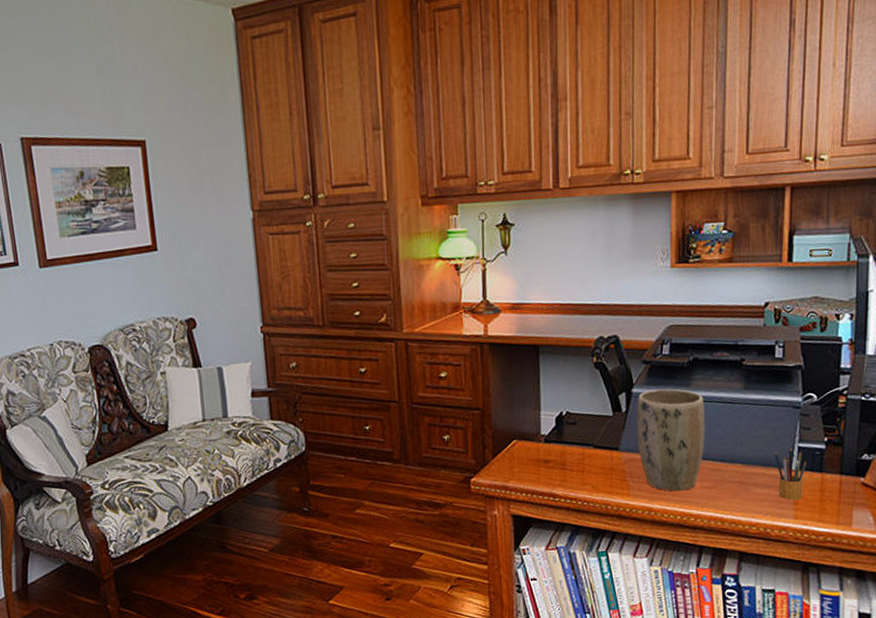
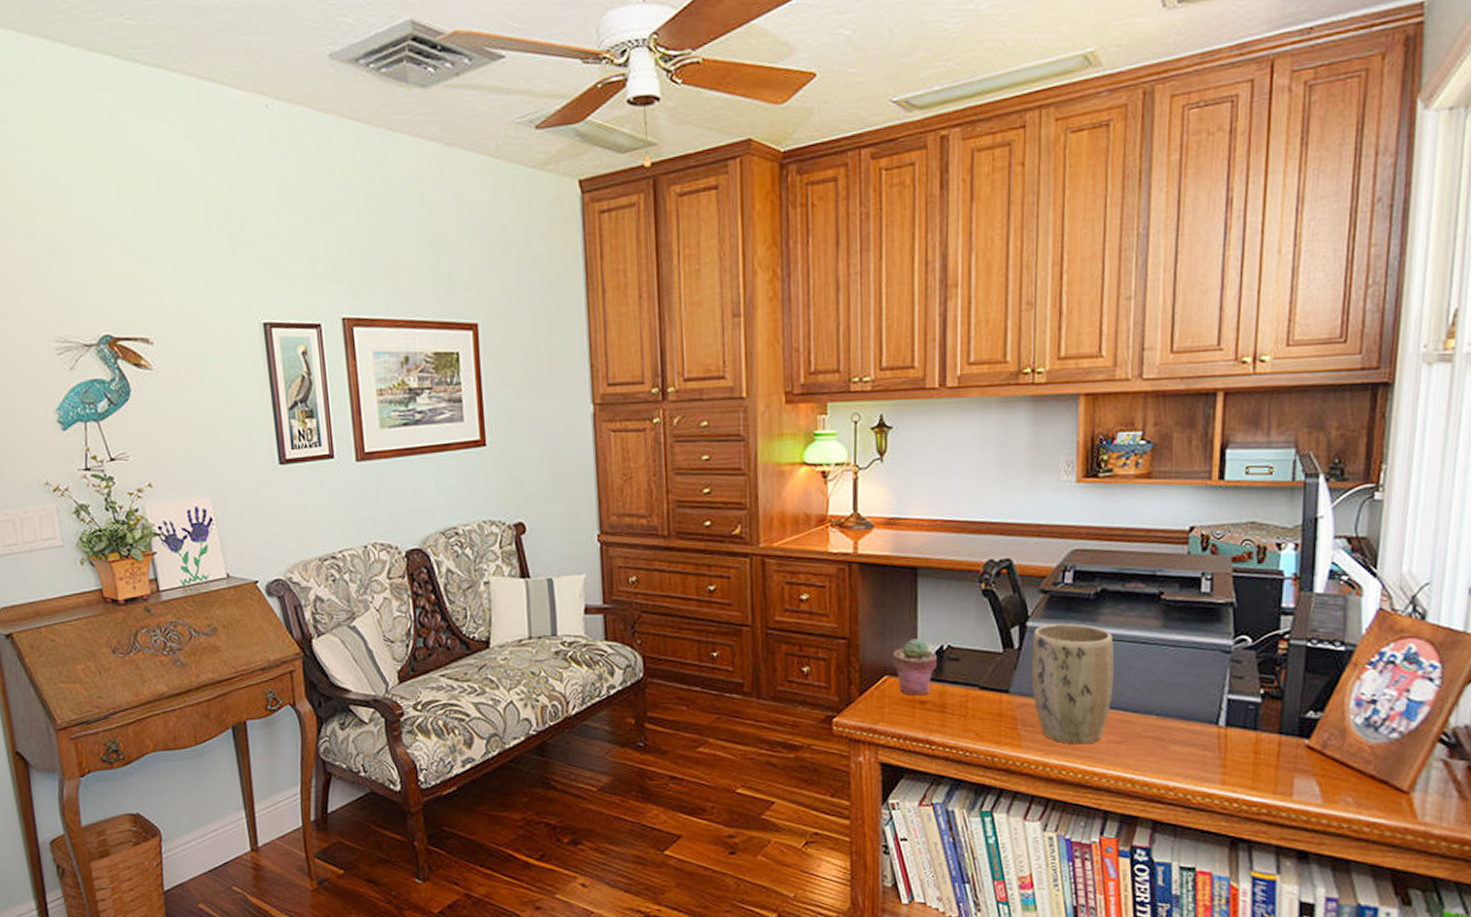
potted succulent: none [520,407,558,456] -> present [893,638,938,696]
pencil box: present [774,446,807,500] -> none [1198,698,1238,762]

